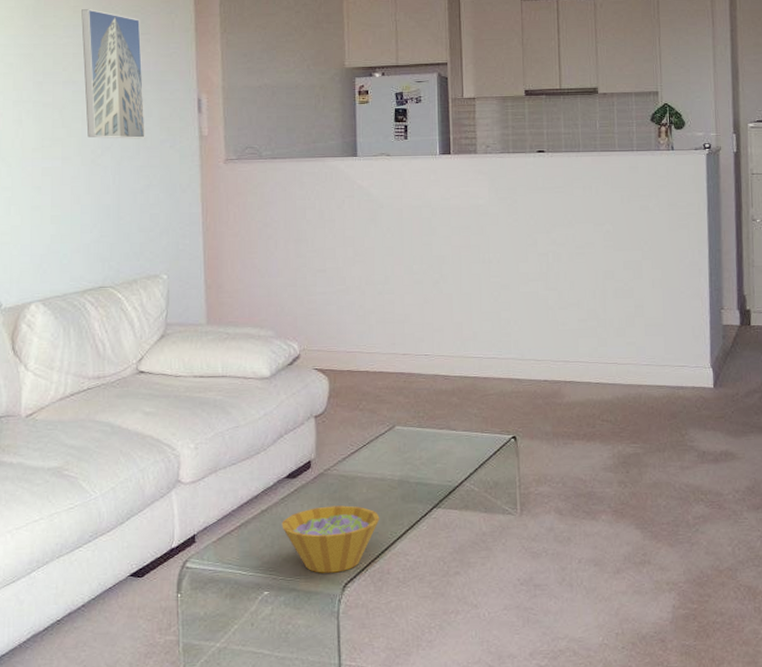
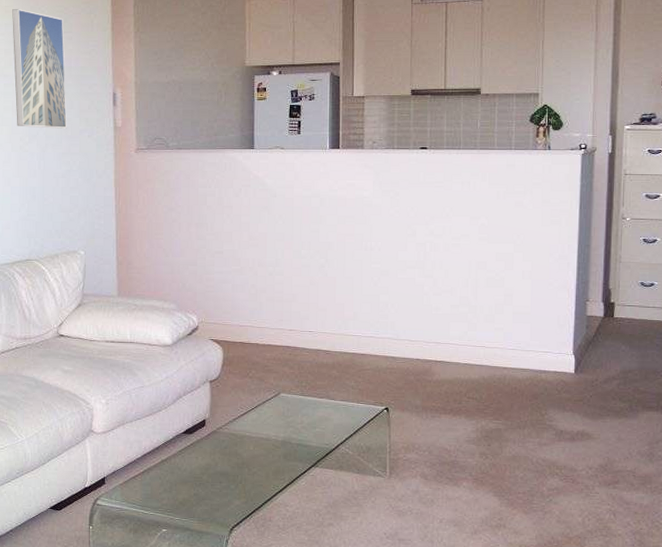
bowl: present [282,505,380,573] -> none [179,459,264,517]

